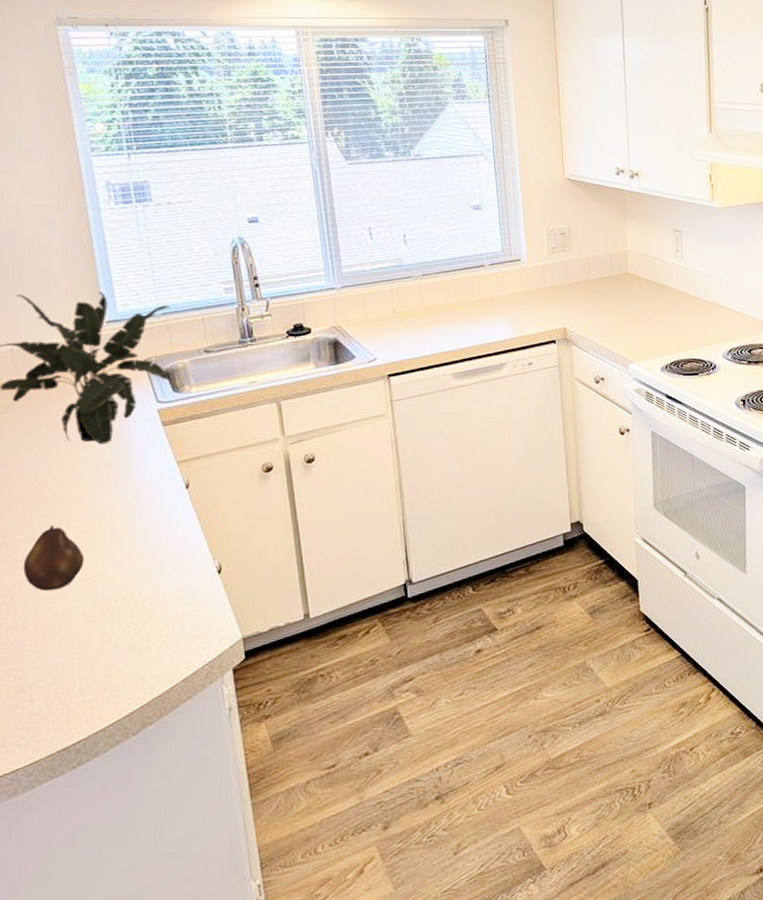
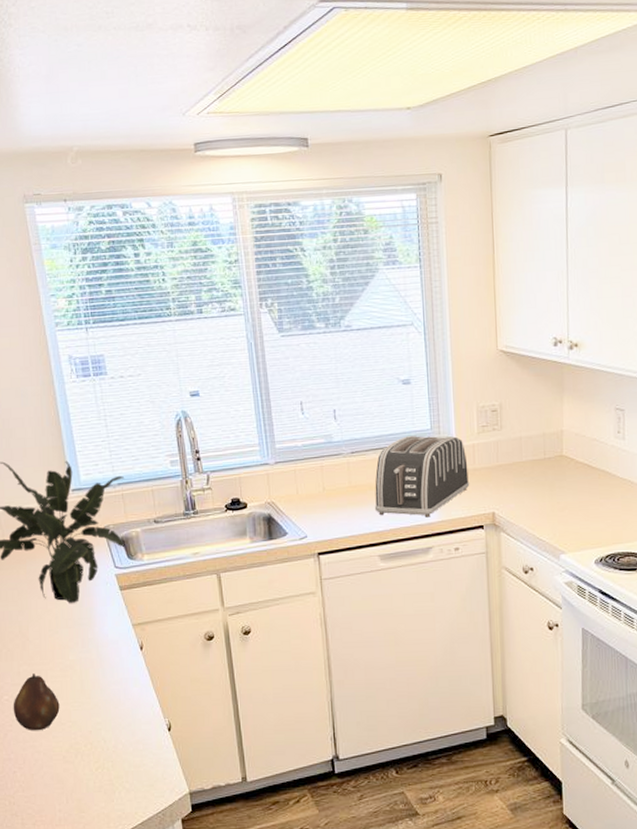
toaster: none [447,258,541,335] -> present [374,436,470,518]

